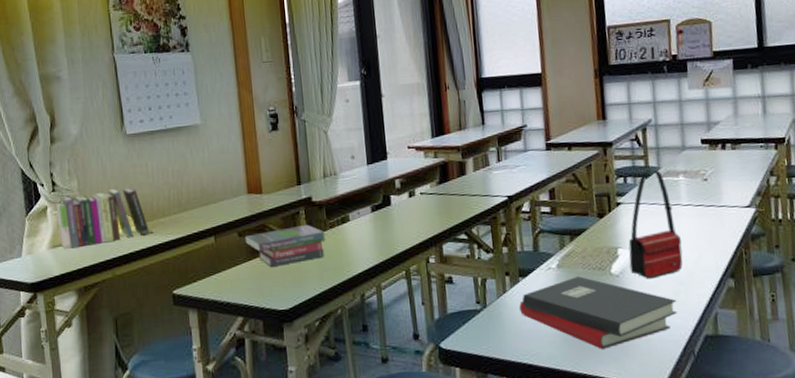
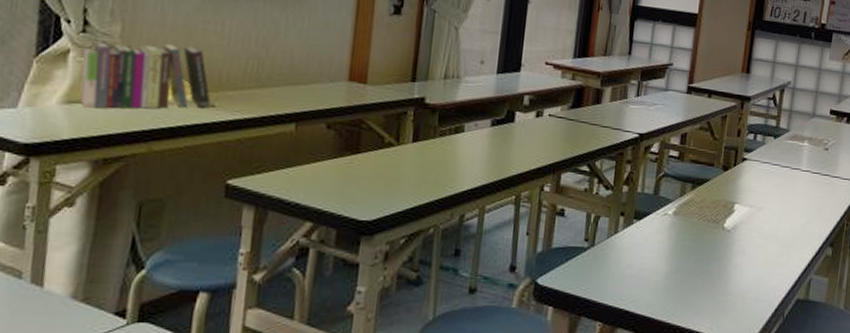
books: present [244,224,325,267] -> none [333,127,433,170]
hardback book: present [519,276,677,349] -> none [627,226,779,302]
shoulder bag: present [628,169,683,279] -> none [742,130,794,238]

